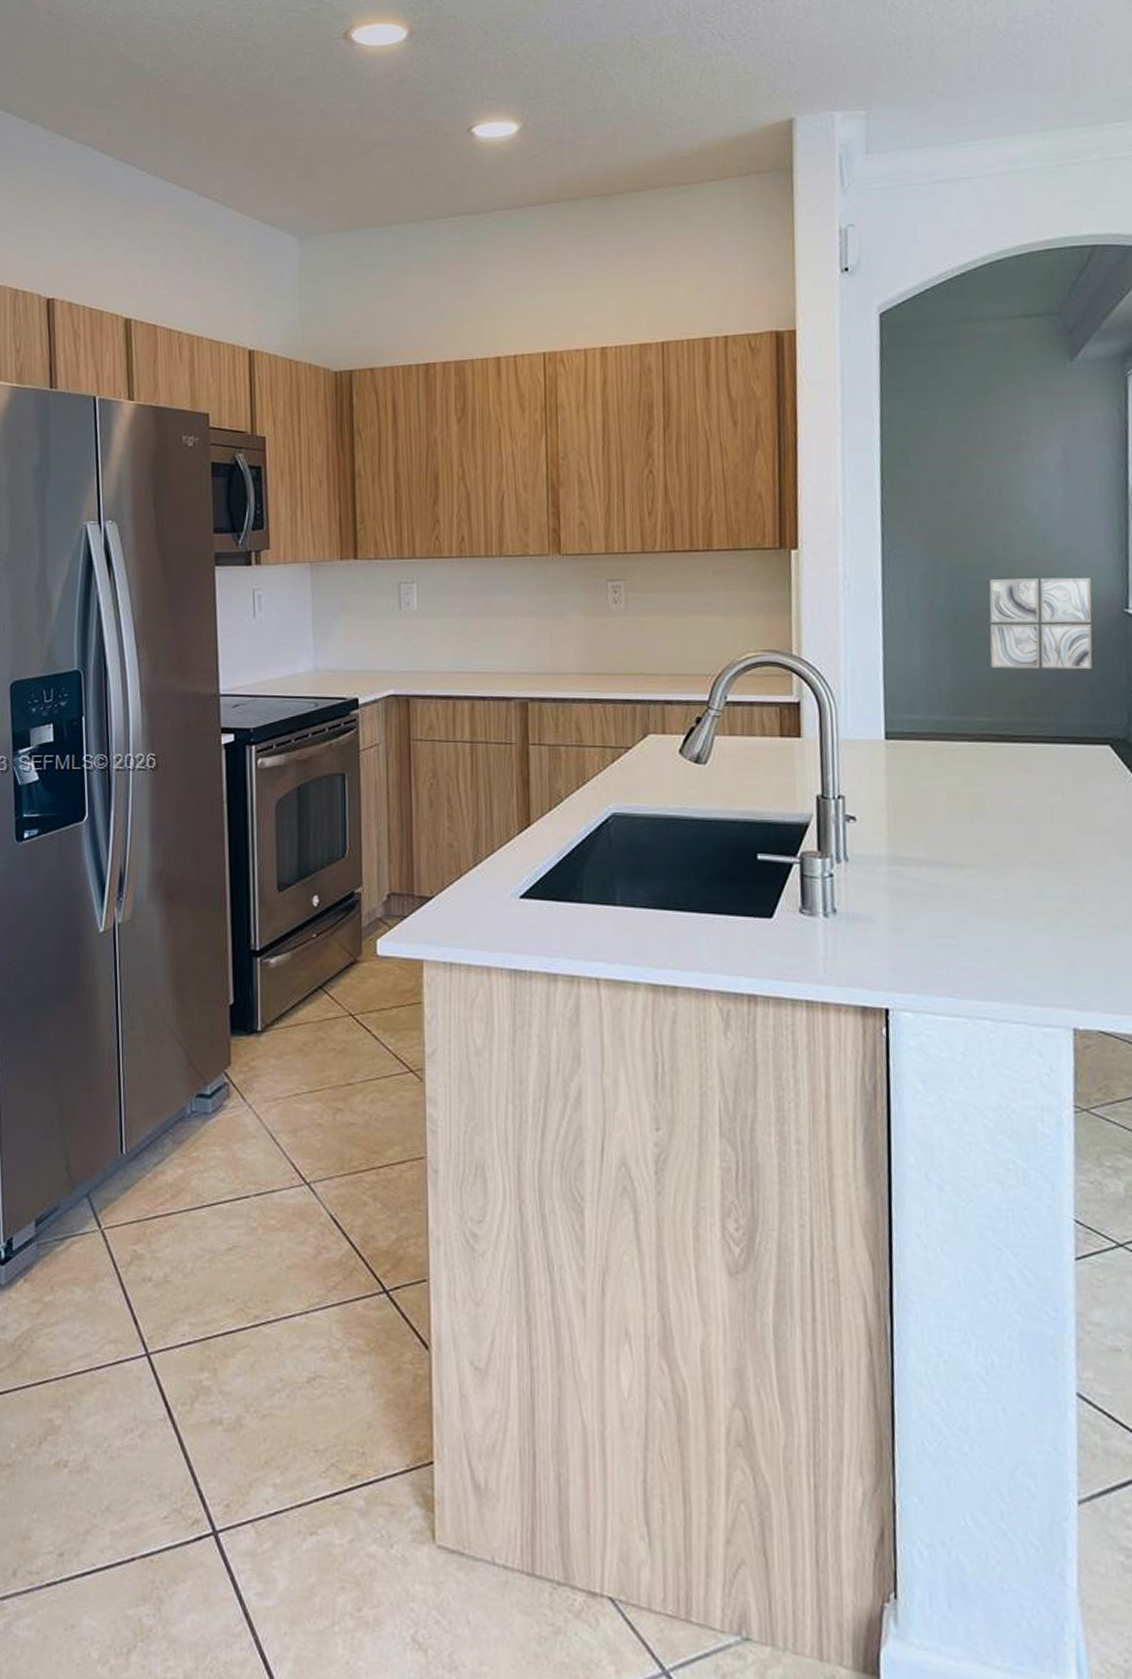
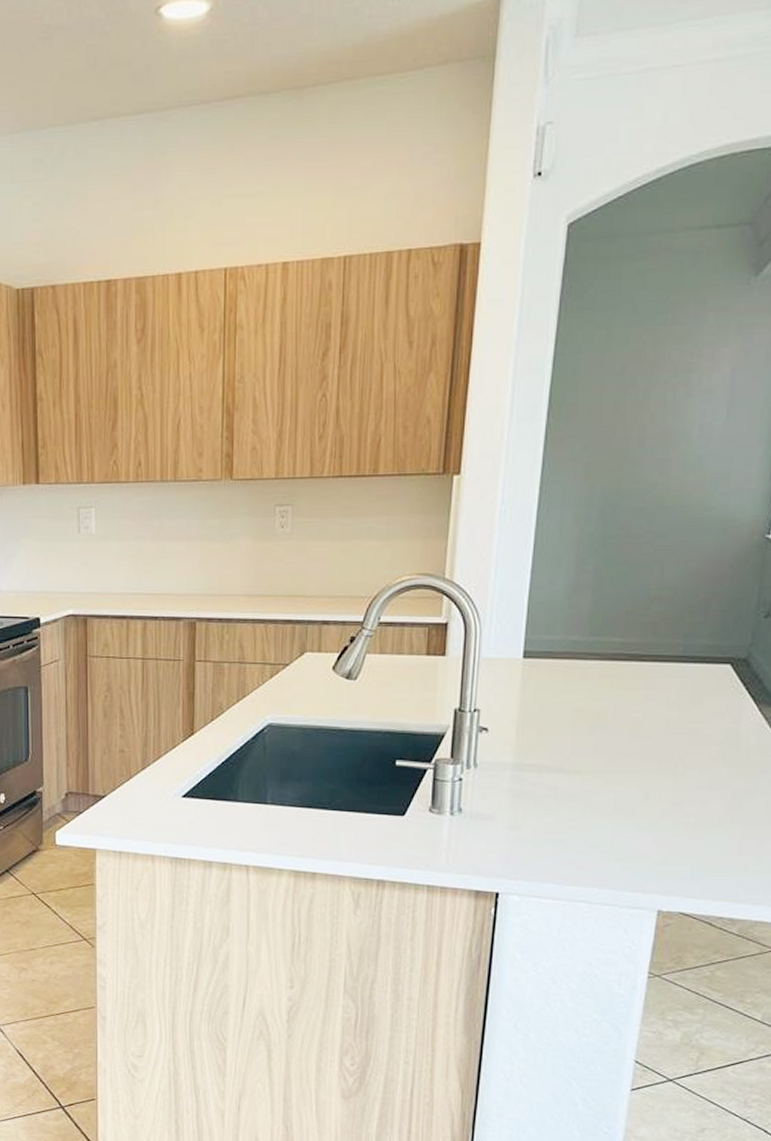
wall art: present [989,577,1093,670] -> none [630,503,739,594]

